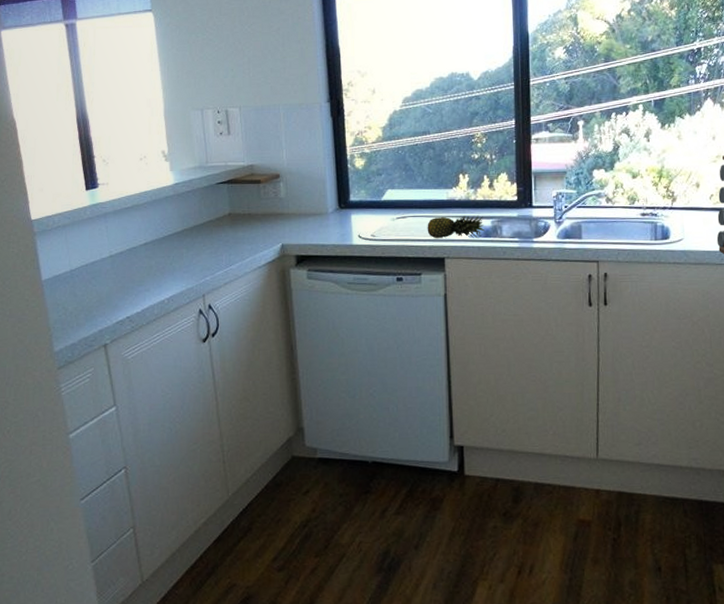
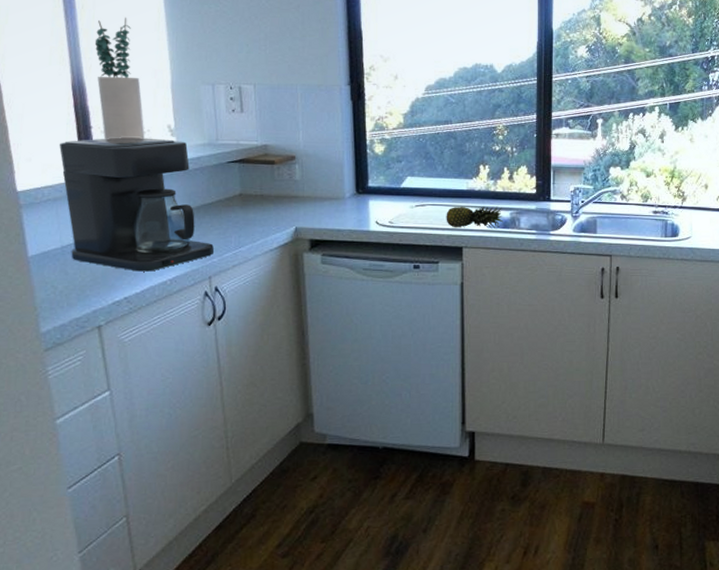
coffee maker: none [67,164,206,292] -> present [59,137,214,272]
vase: none [96,51,142,167] -> present [95,17,145,139]

